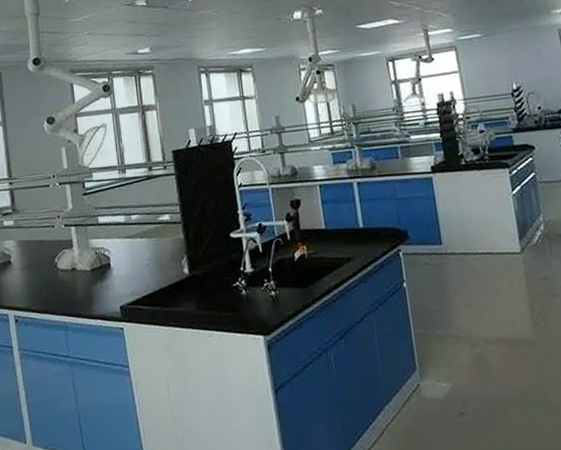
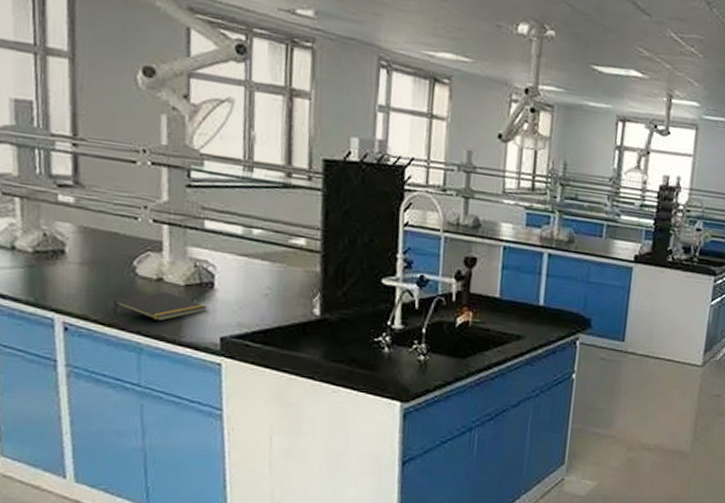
notepad: none [45,277,109,303] -> present [114,291,208,322]

